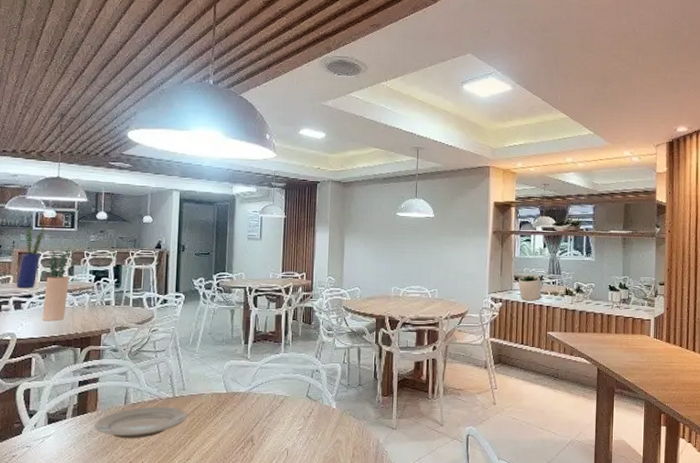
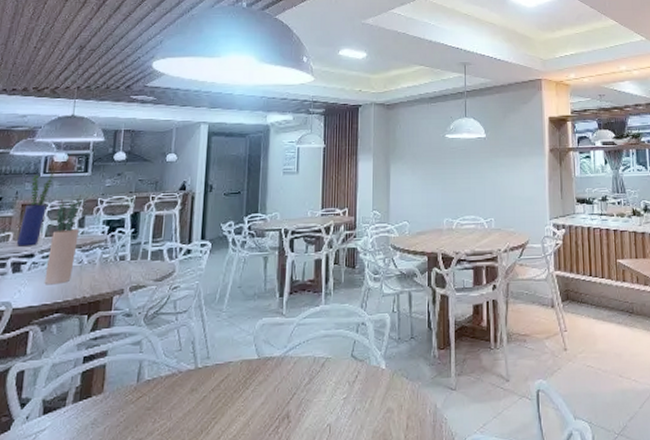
plate: present [95,407,187,439] -> none [100,381,211,427]
planter: present [518,275,542,301] -> none [580,195,607,225]

